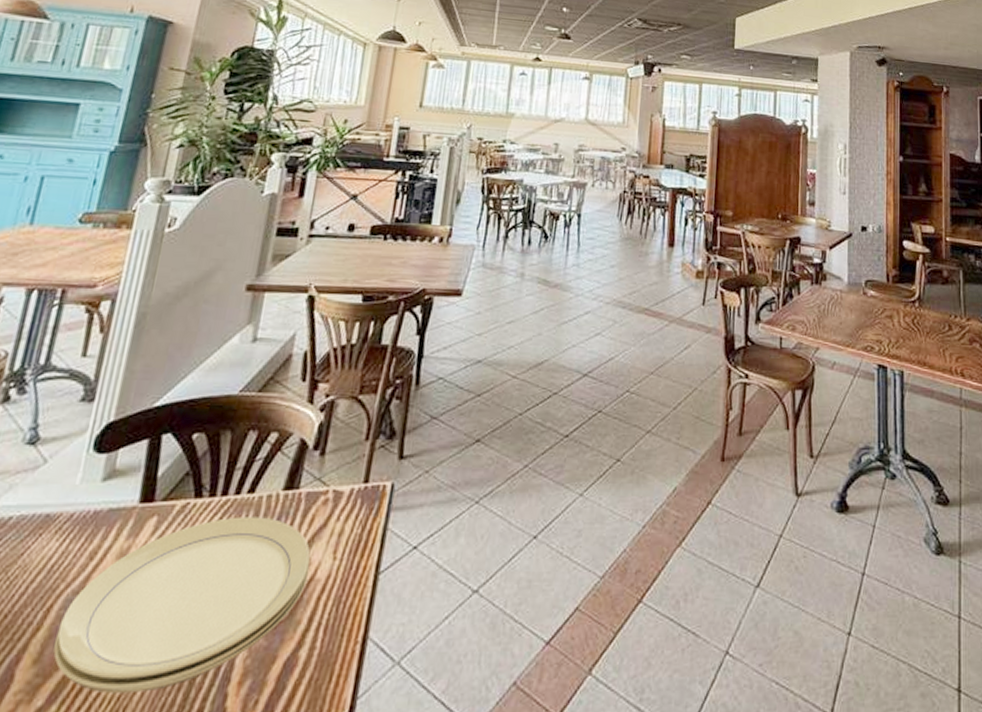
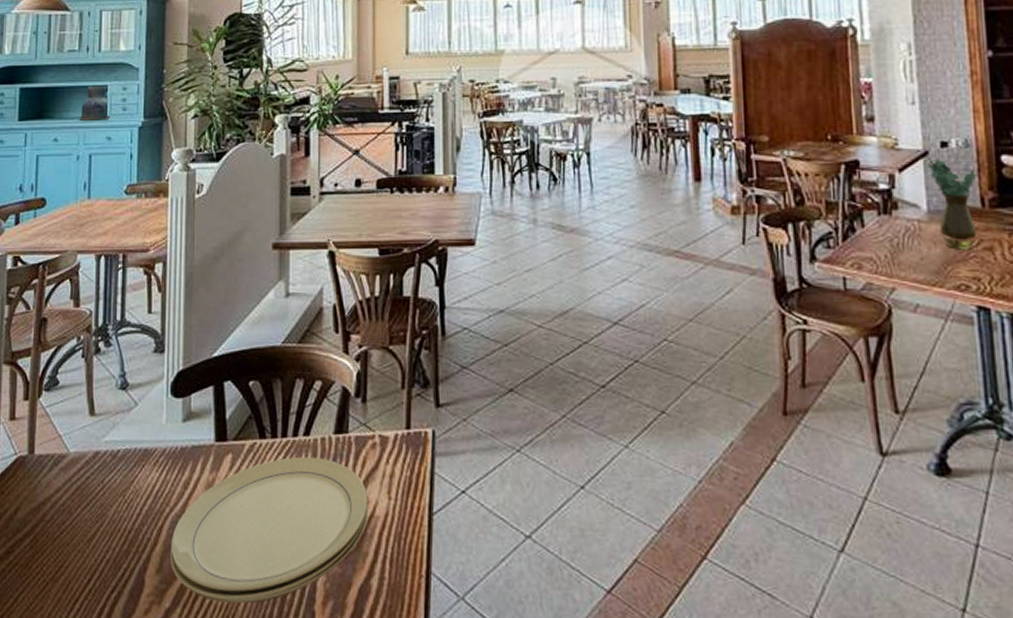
ceramic pitcher: none [36,101,80,141] -> present [79,85,112,122]
vase: none [850,238,884,317] -> present [926,157,977,250]

